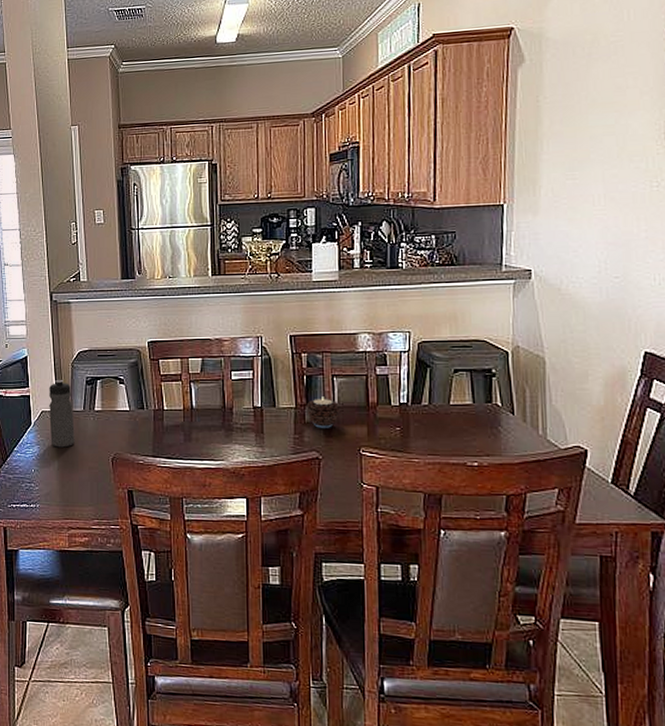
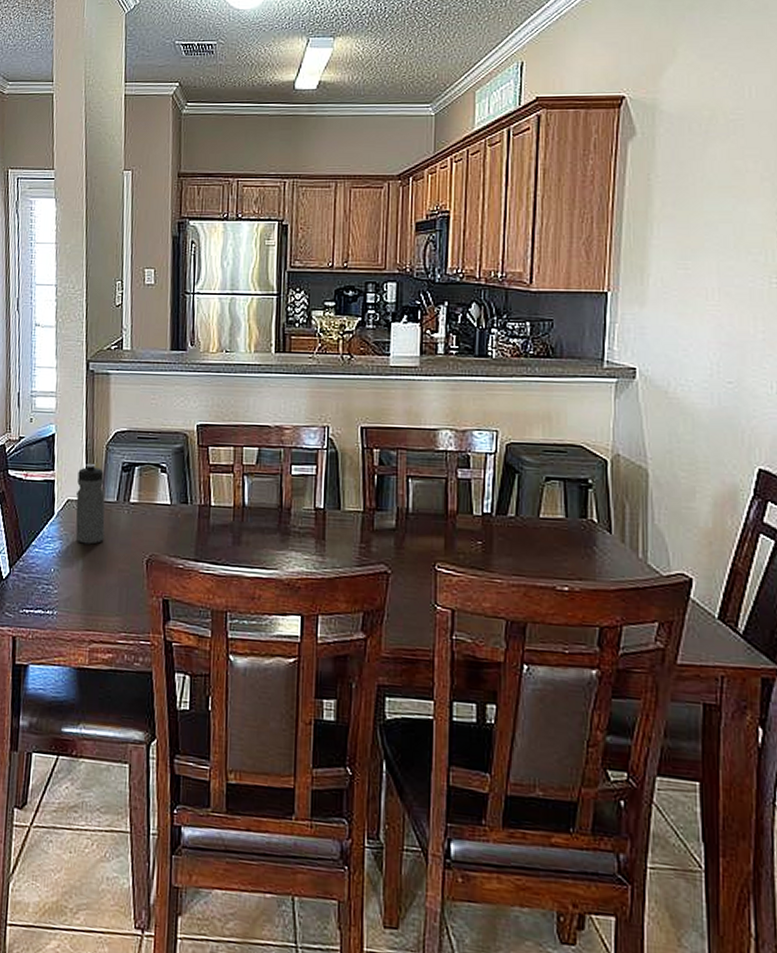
candle: present [306,396,341,428] -> none [376,500,415,538]

